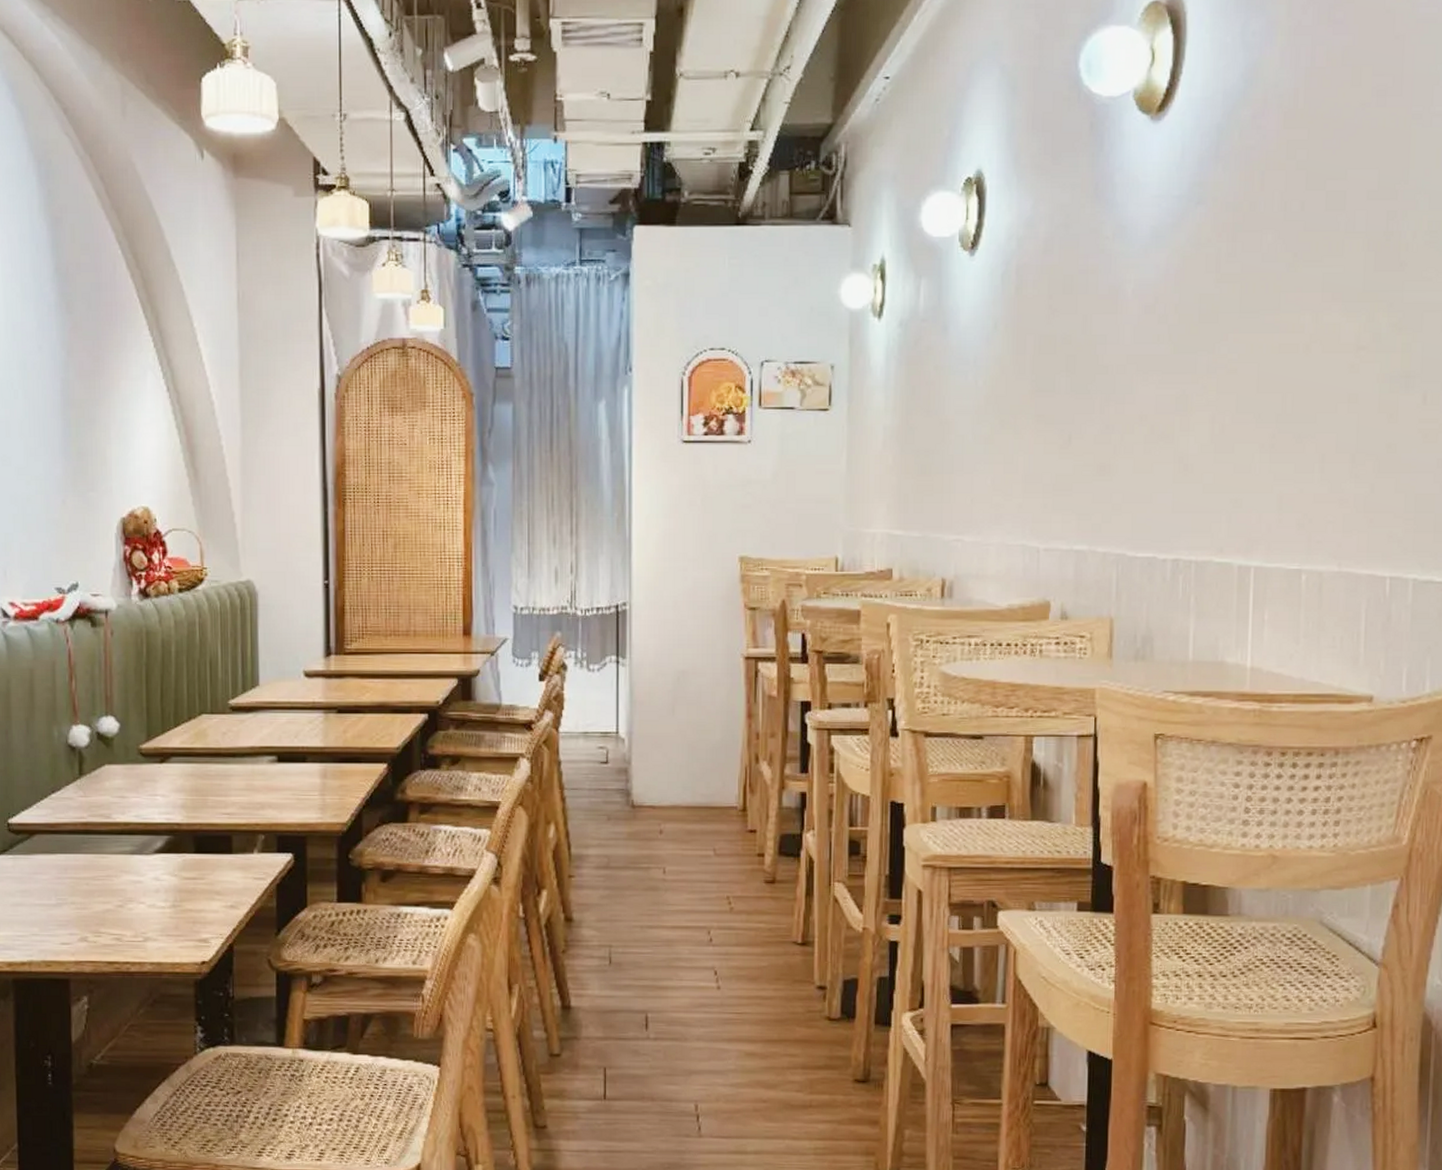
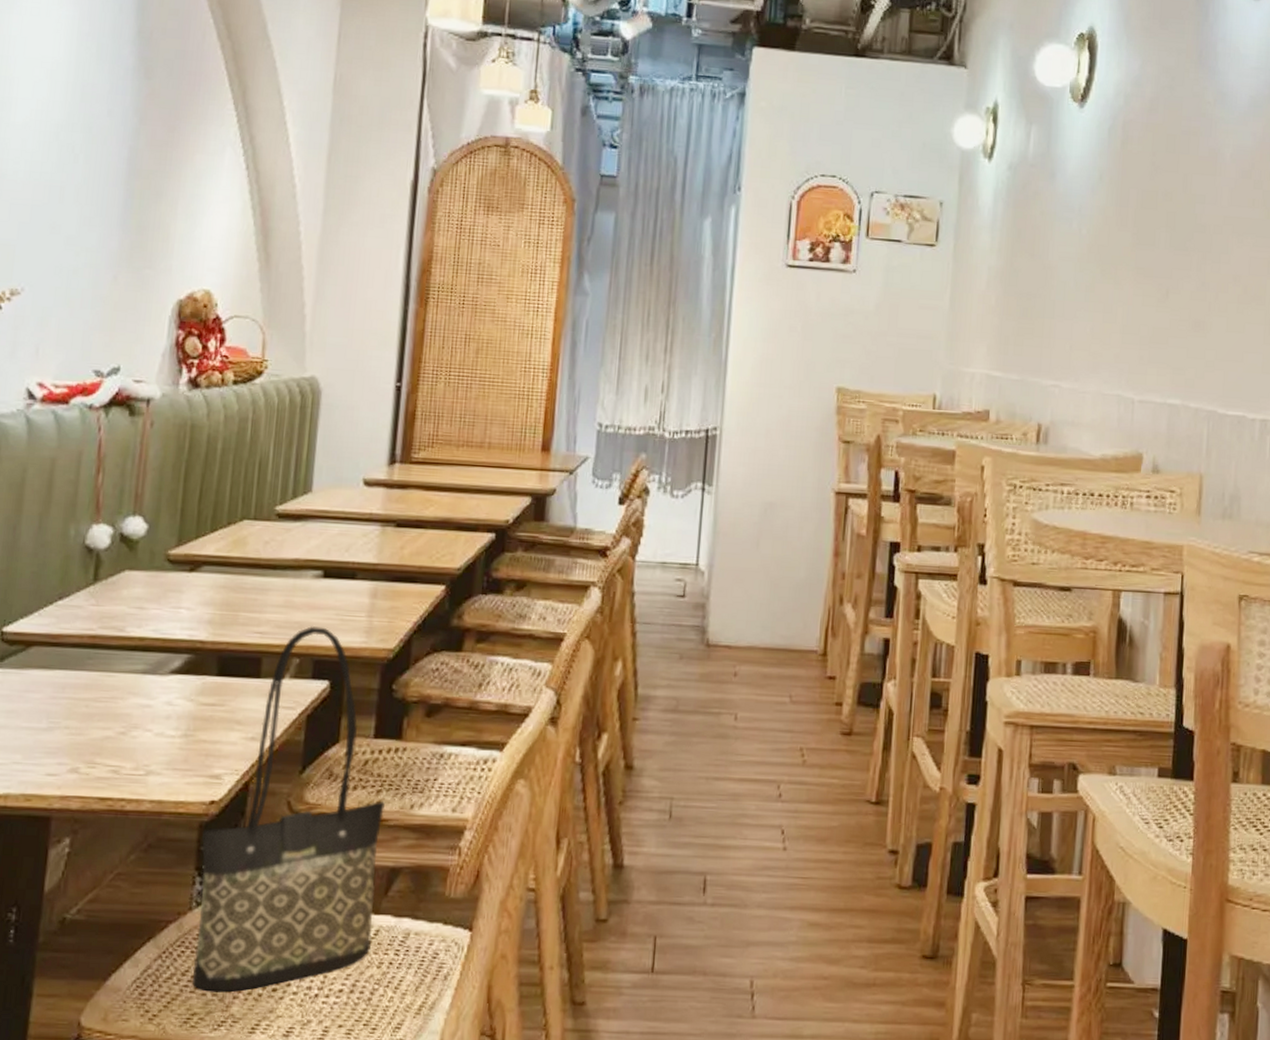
tote bag: none [198,806,354,1123] -> present [192,626,386,993]

